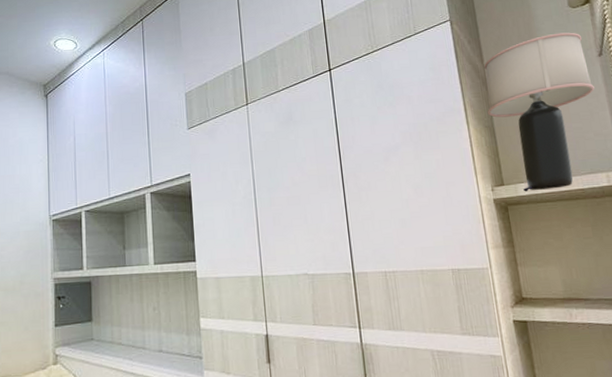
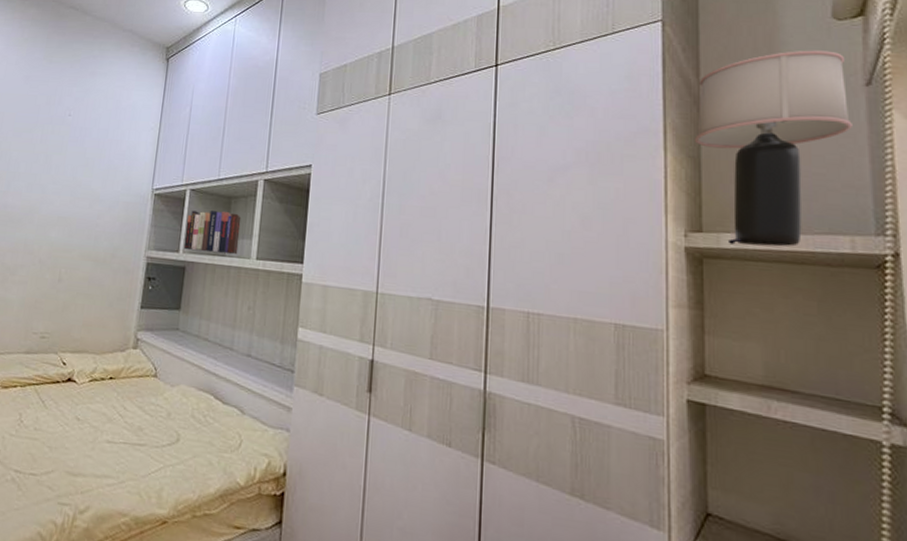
books: none [86,226,137,266] -> present [183,210,242,255]

